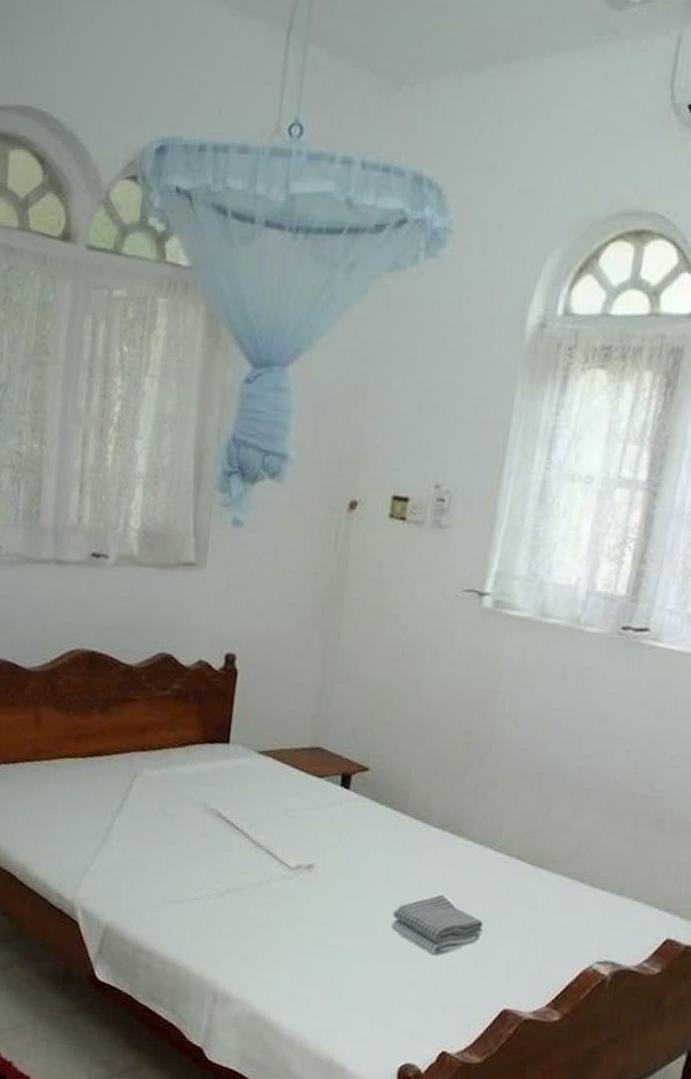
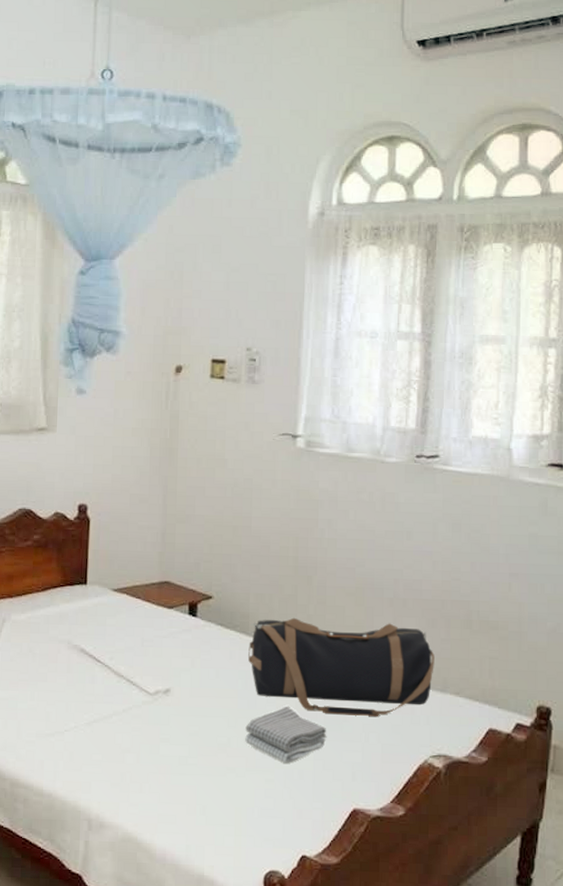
duffel bag: none [403,798,615,914] -> present [248,617,435,716]

